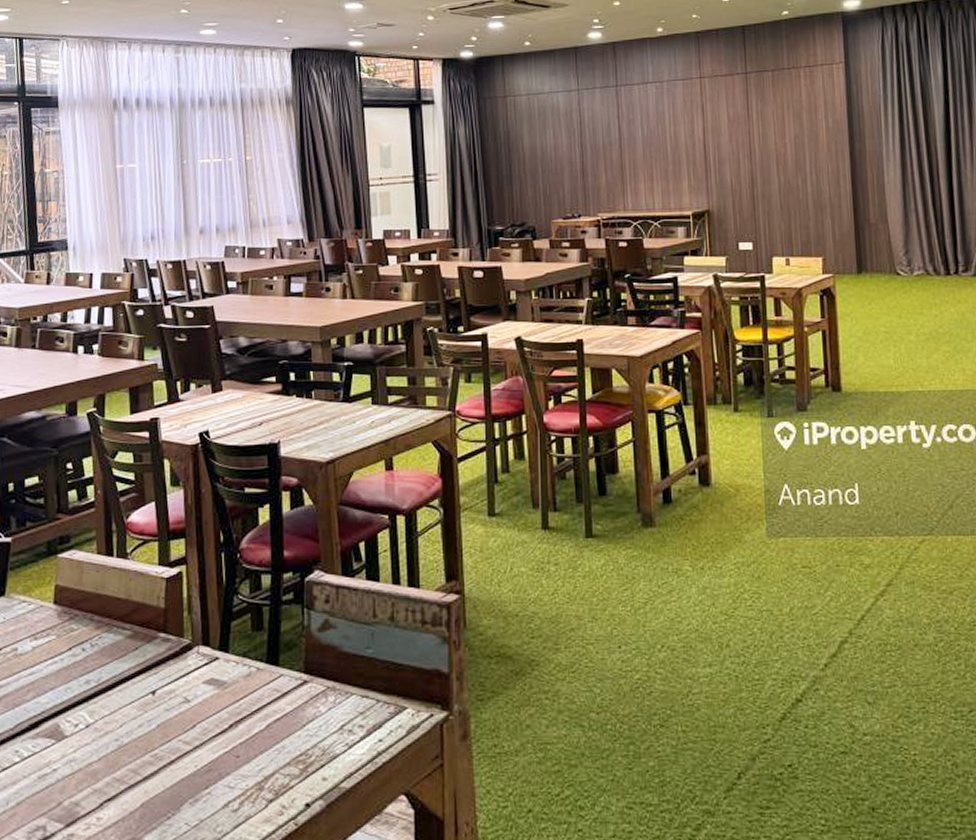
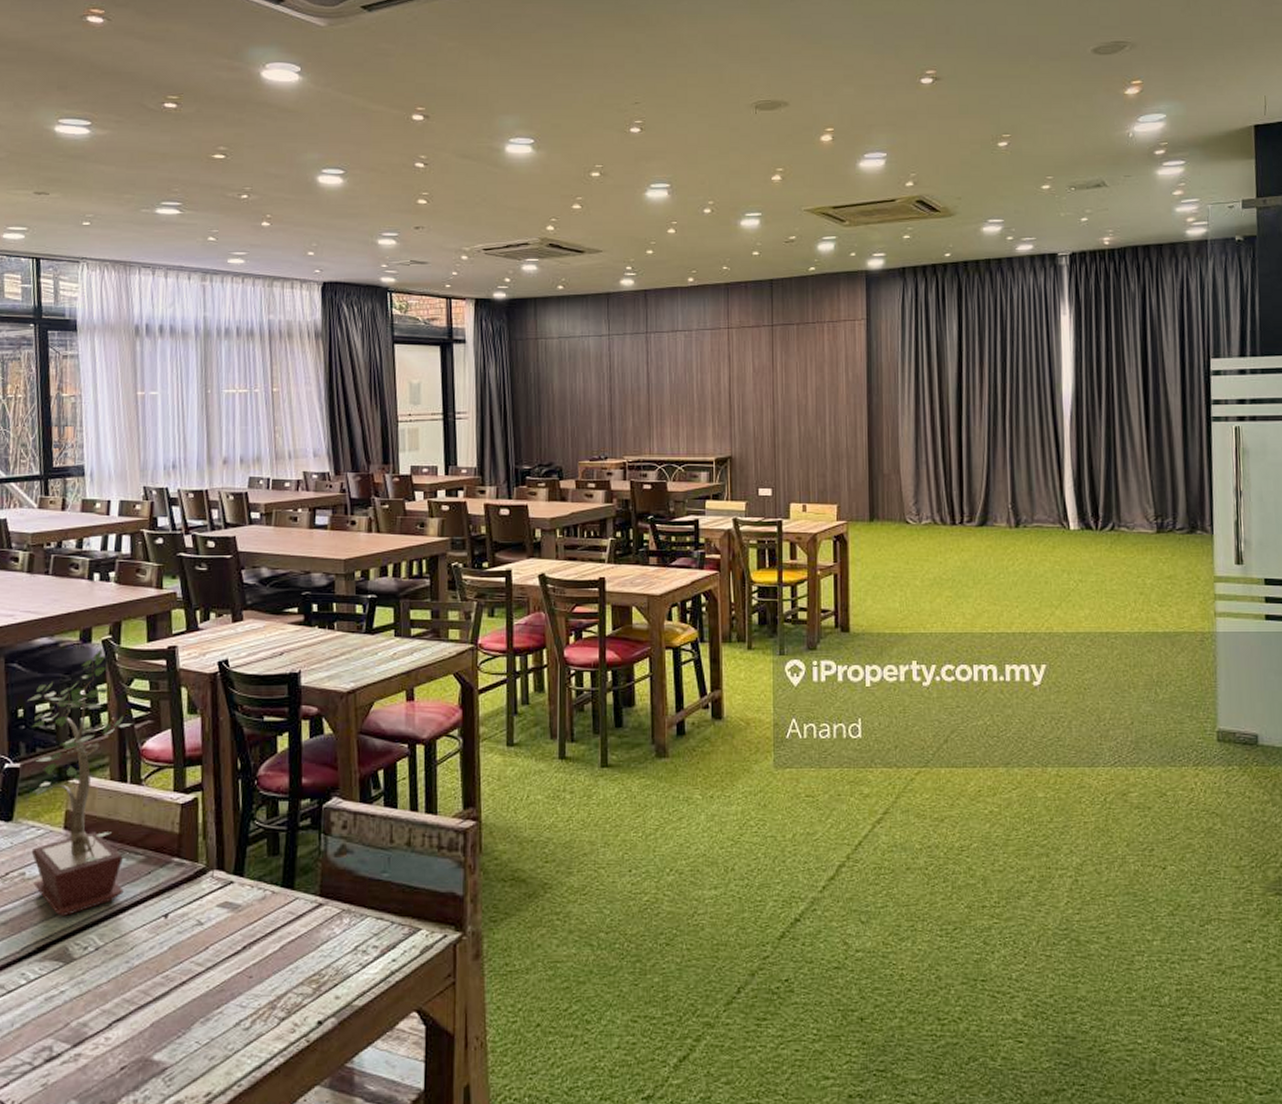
potted plant: none [17,422,117,694] -> present [27,649,132,917]

